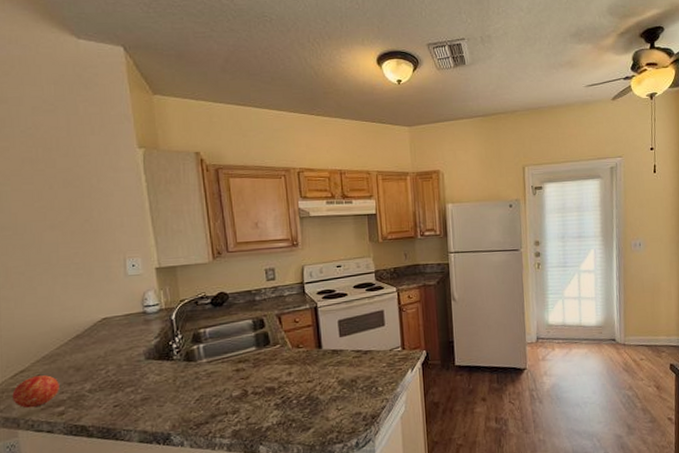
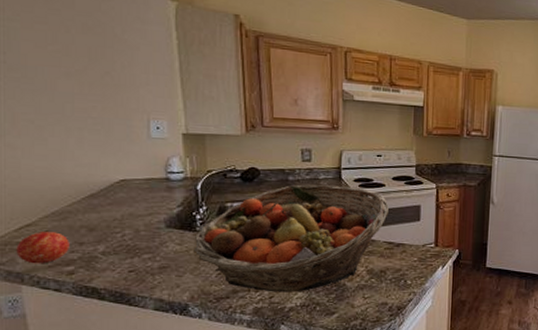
fruit basket: none [172,299,353,413] -> present [193,185,389,293]

